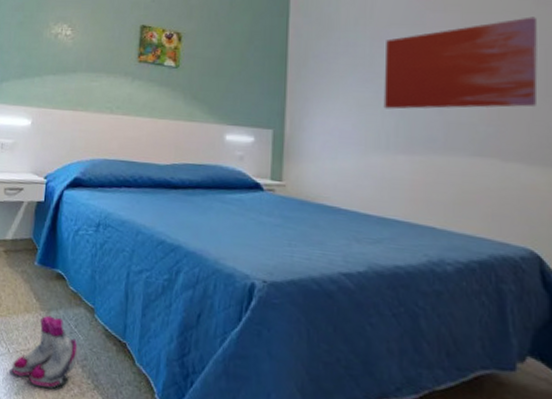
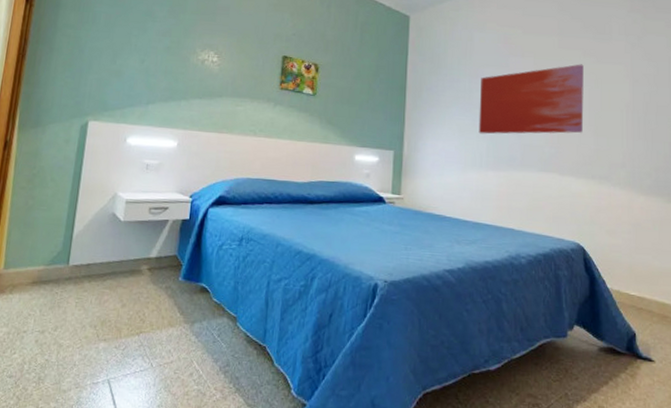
boots: present [12,315,81,389] -> none [155,327,223,397]

